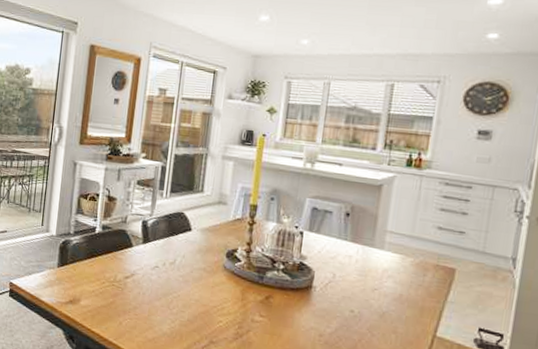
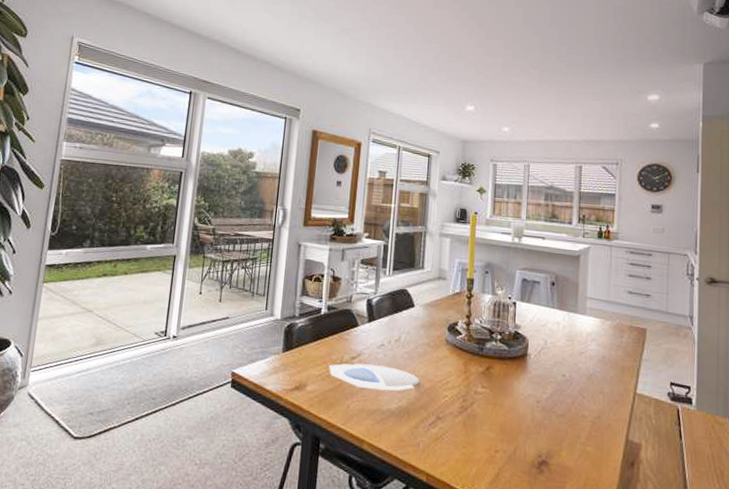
plate: none [101,282,194,313] -> present [328,363,420,391]

